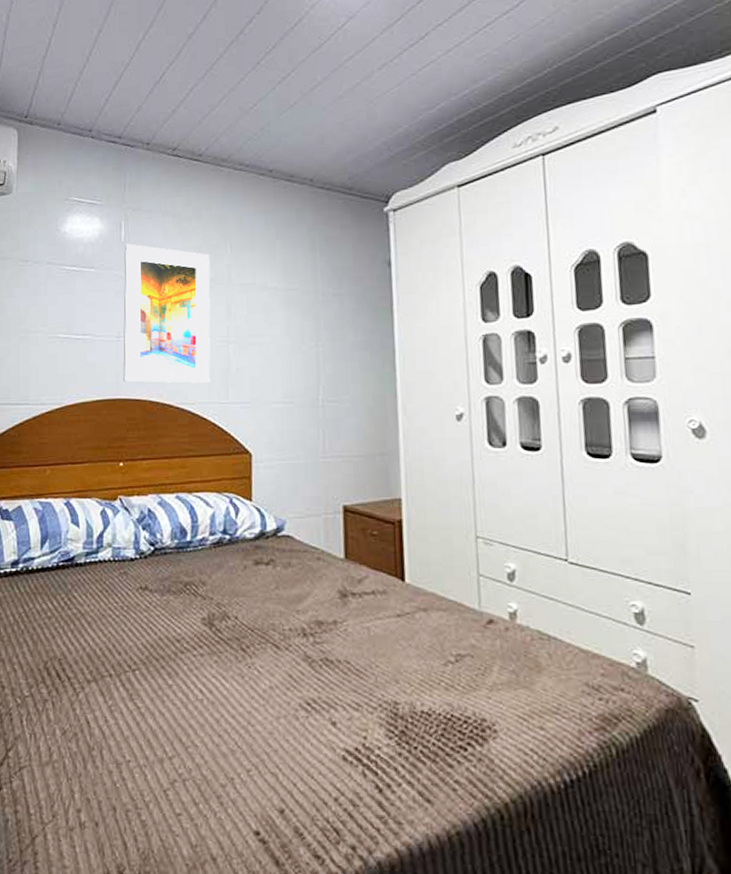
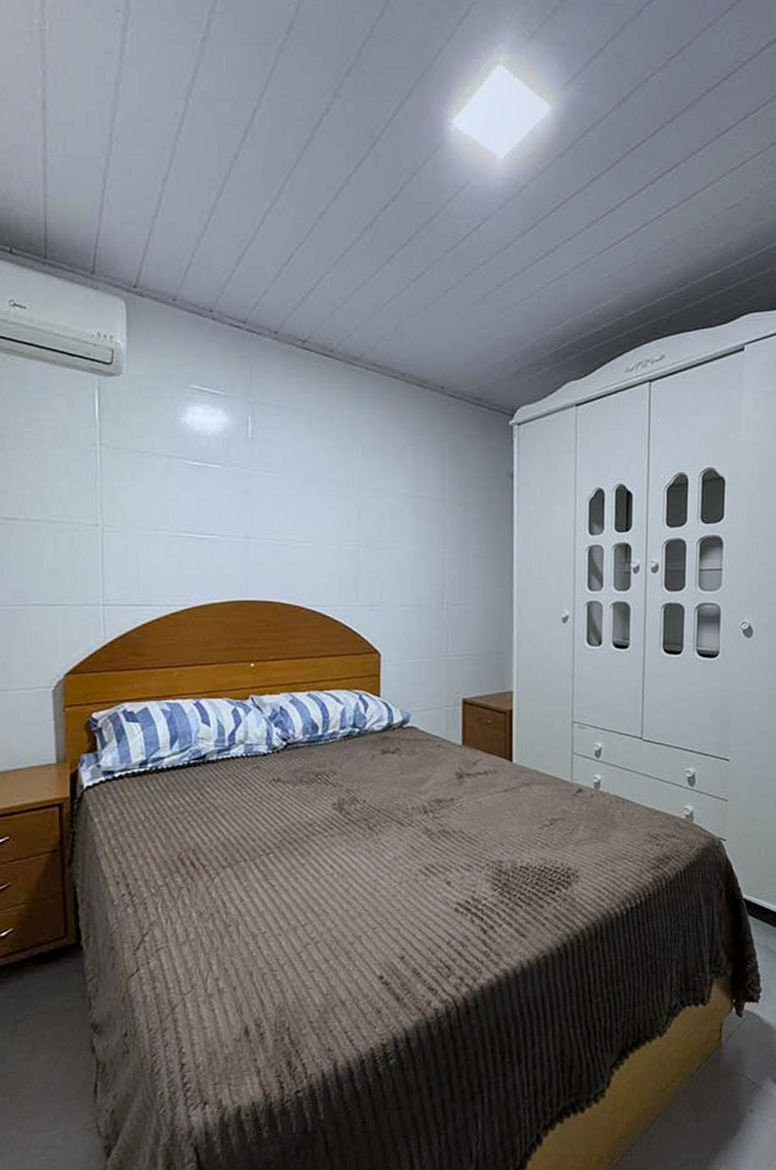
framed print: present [123,243,211,384] -> none [252,440,342,587]

